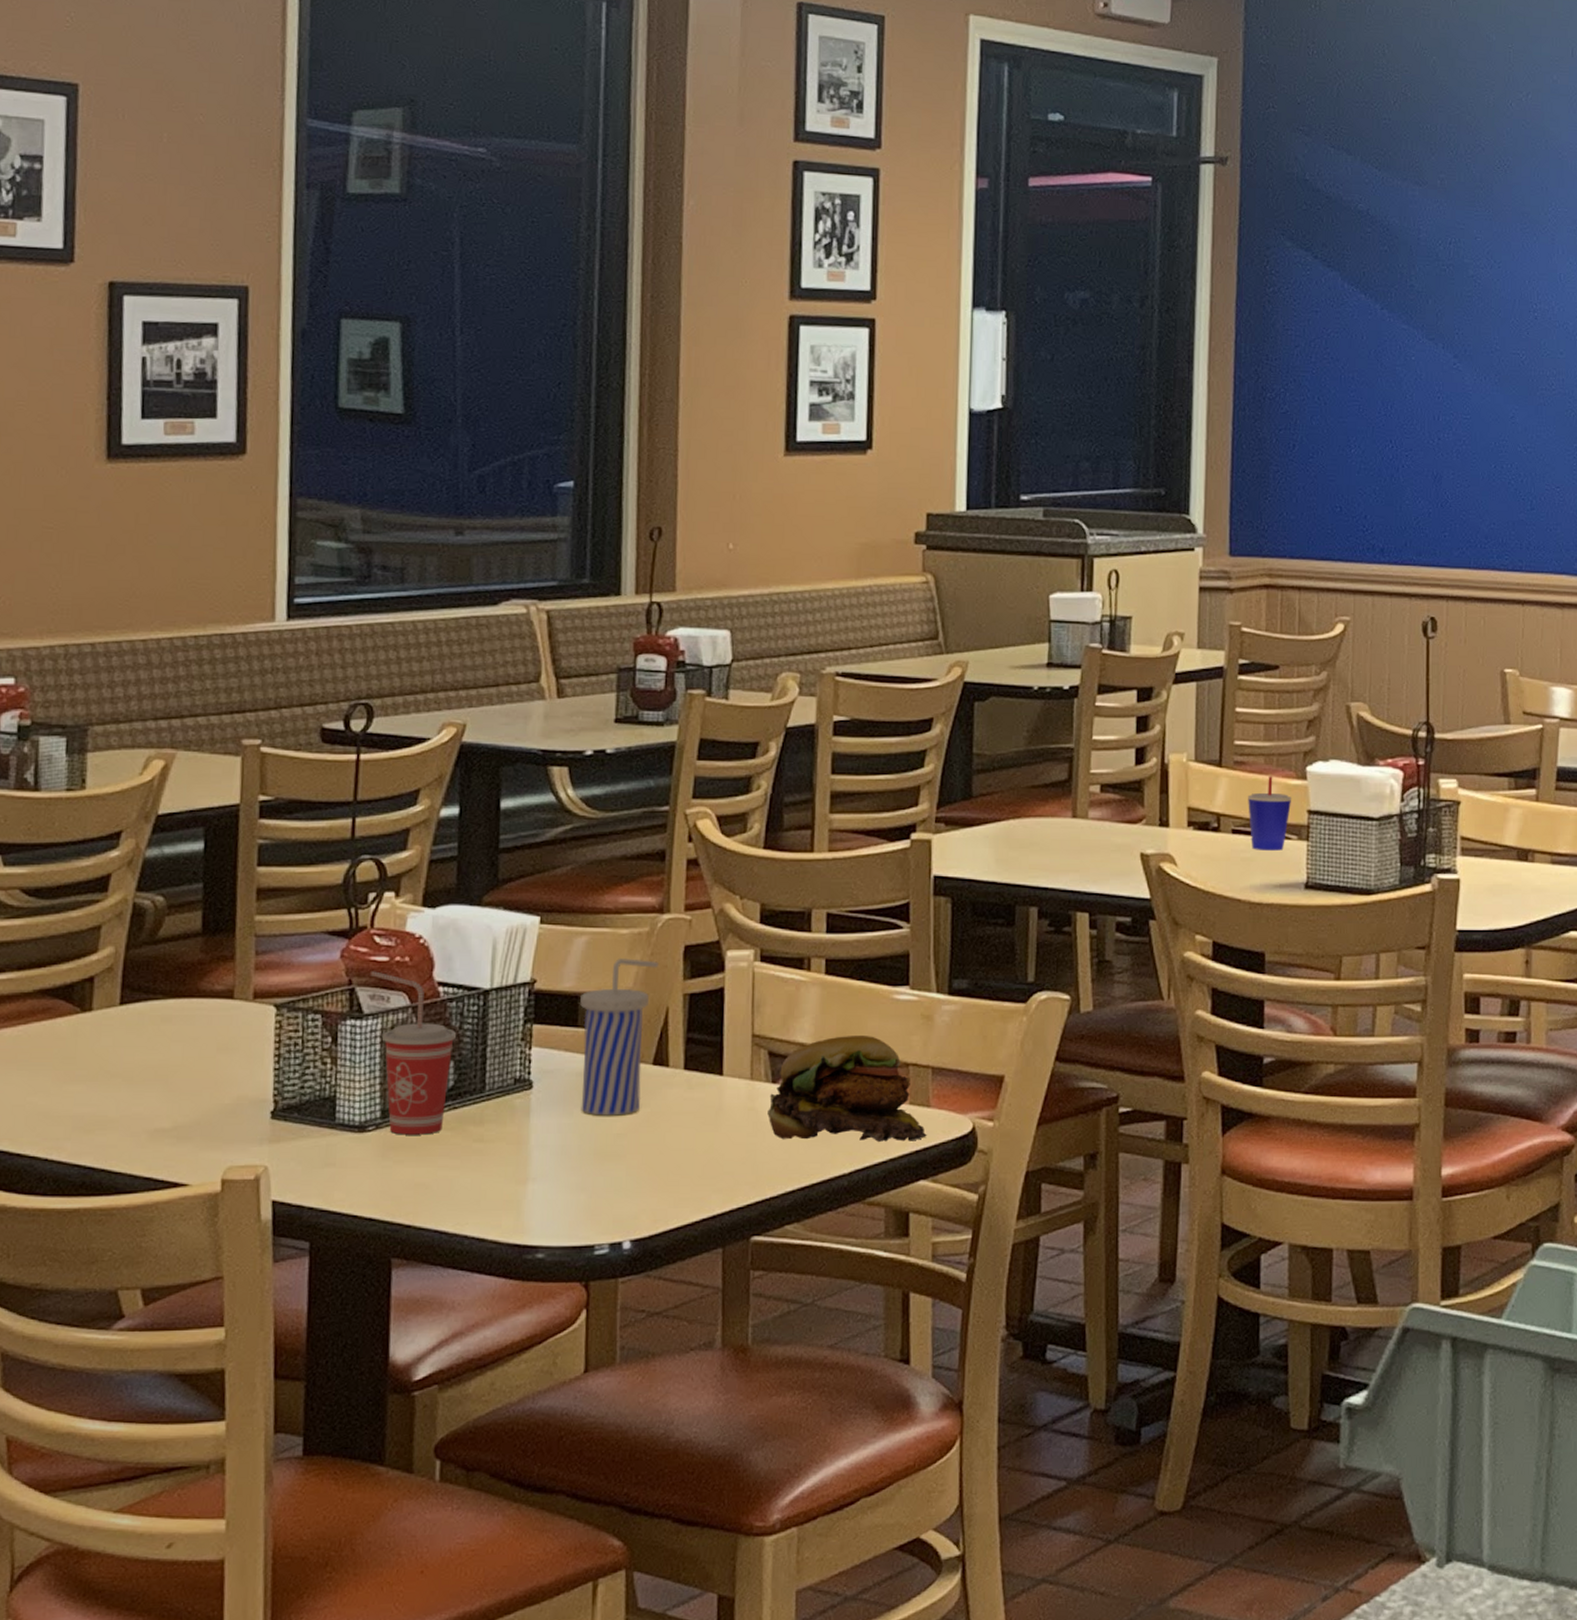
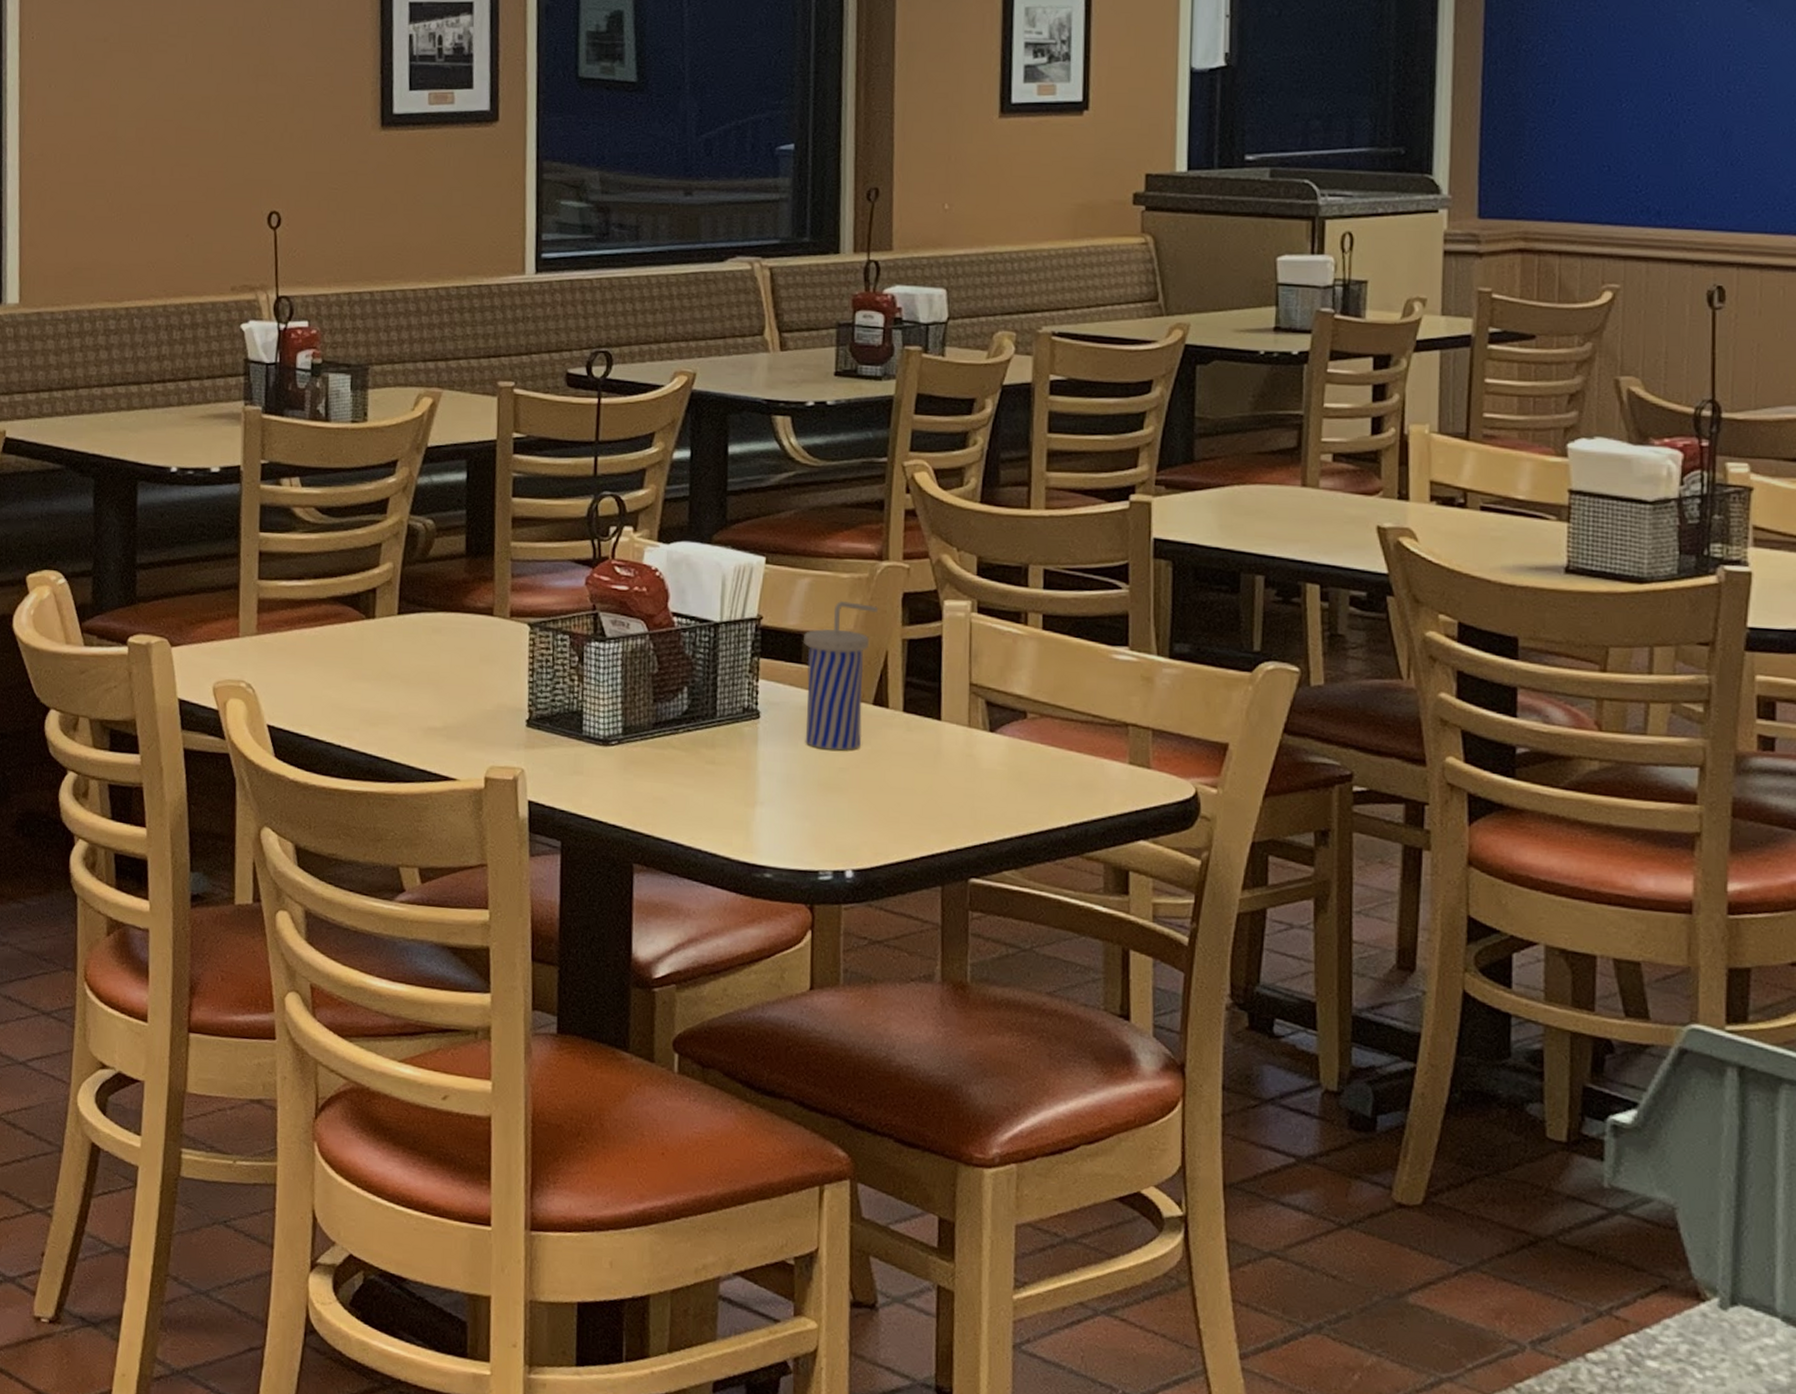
beverage cup: present [371,971,457,1135] -> none [612,598,690,753]
burger: present [767,1036,927,1143] -> none [985,691,1147,801]
beverage cup: present [1248,776,1292,852] -> none [1499,452,1551,532]

